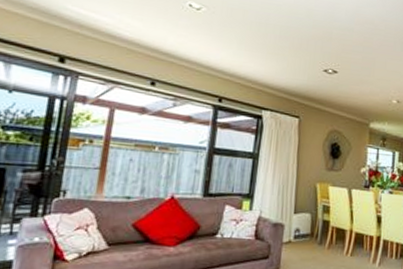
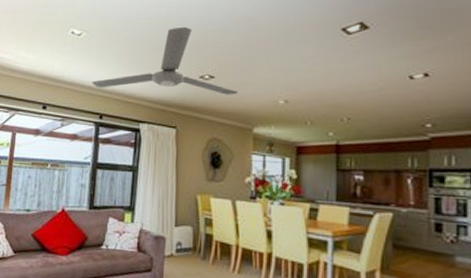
ceiling fan: none [211,18,358,91] -> present [92,26,238,95]

